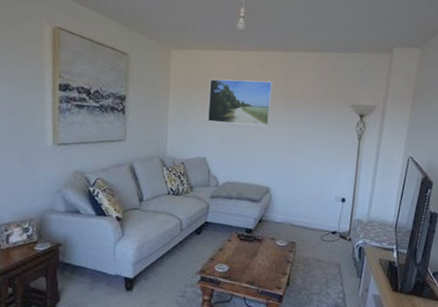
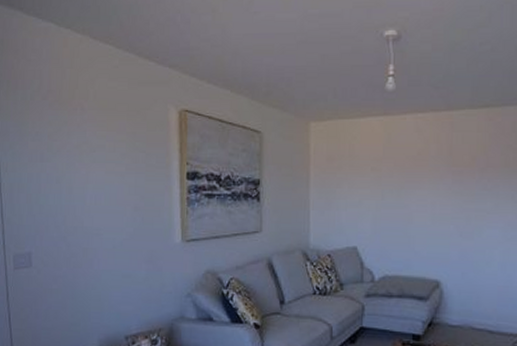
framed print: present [207,79,273,127] -> none [356,148,435,205]

